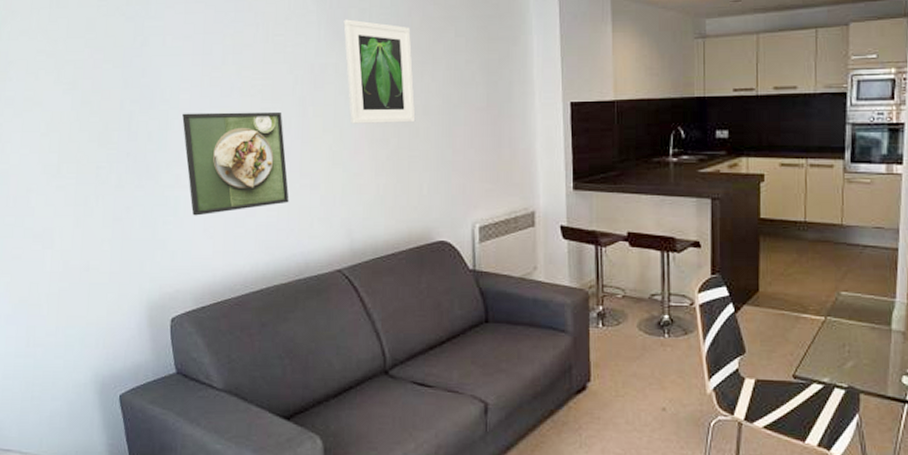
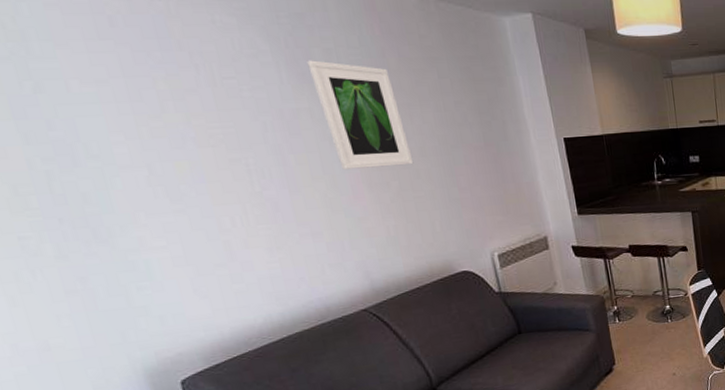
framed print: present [182,111,289,216] -> none [124,161,291,278]

